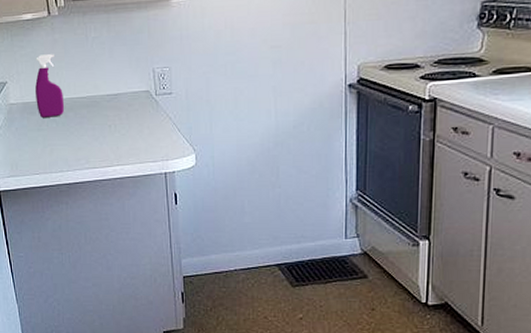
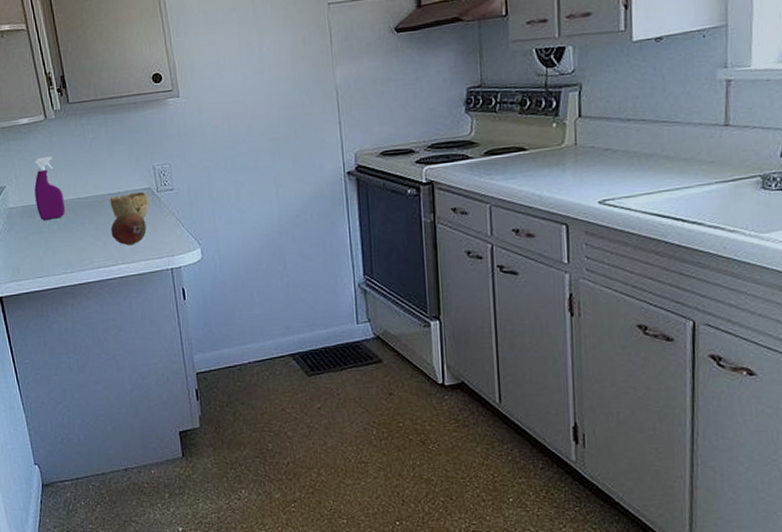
bowl: none [108,95,146,121] -> present [110,192,149,219]
fruit: none [108,115,143,147] -> present [111,212,147,245]

